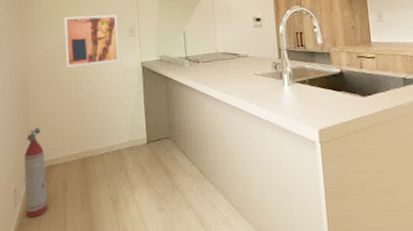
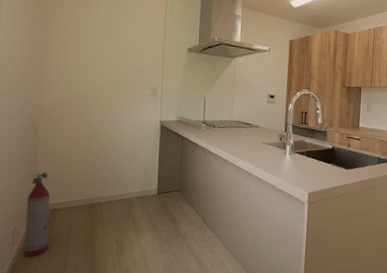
wall art: present [64,14,119,68] -> none [82,68,142,119]

